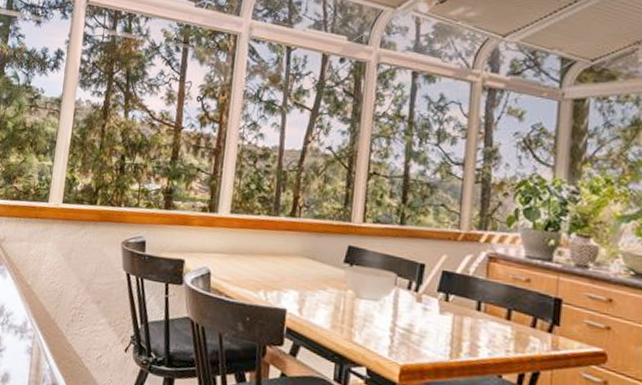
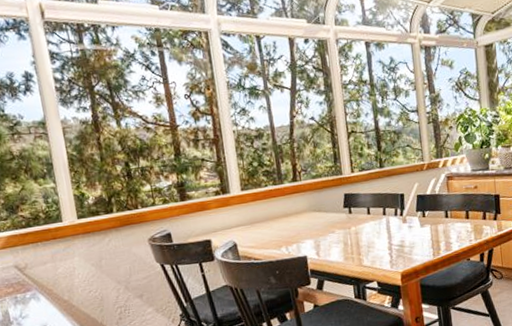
bowl: present [344,265,398,302] -> none [345,205,386,233]

